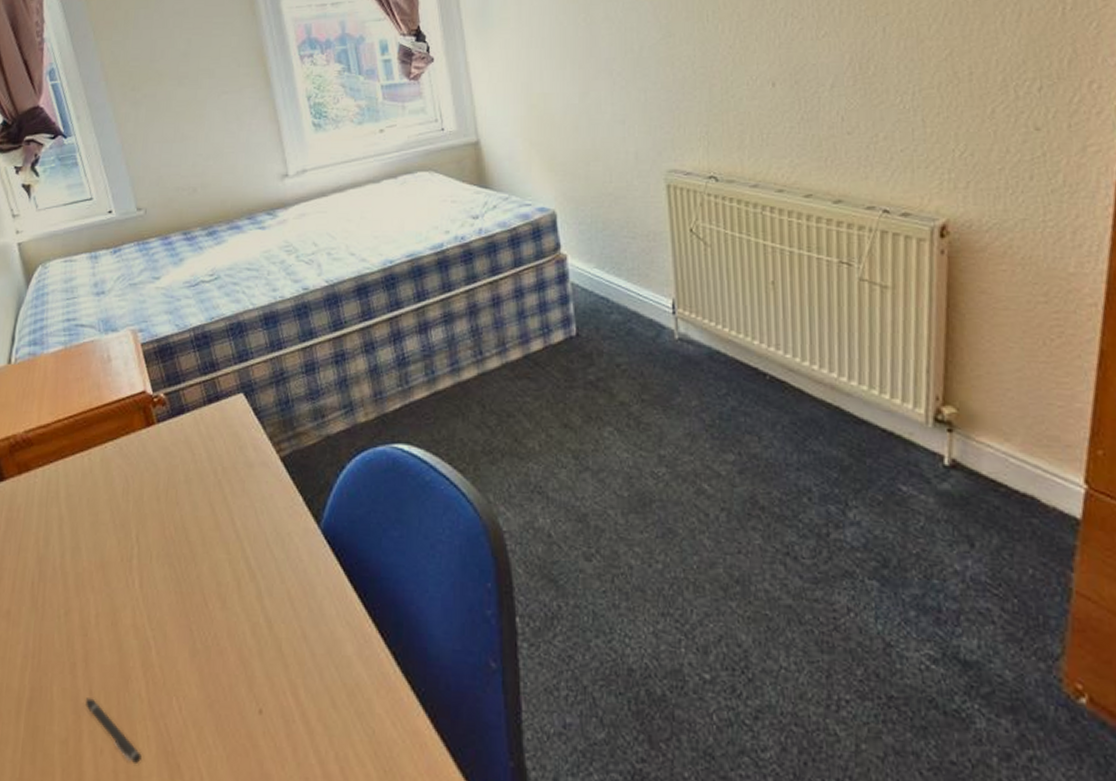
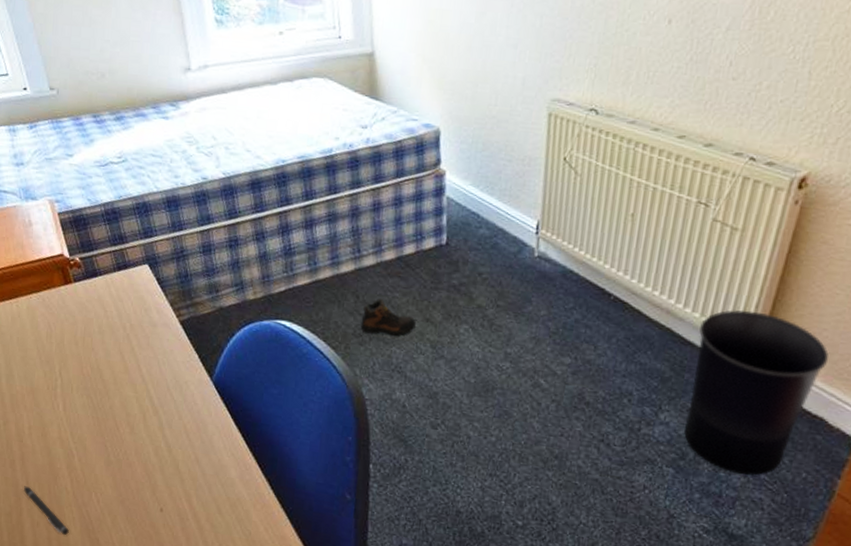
boot: none [490,406,553,449] -> present [360,299,416,336]
waste bin: none [871,376,1022,579] -> present [683,310,829,476]

